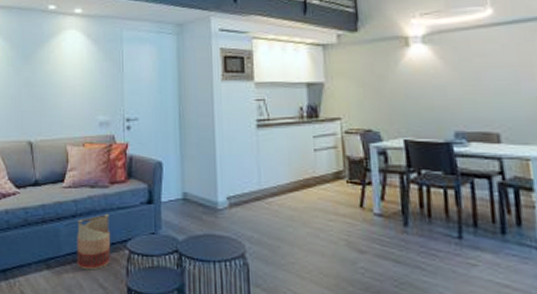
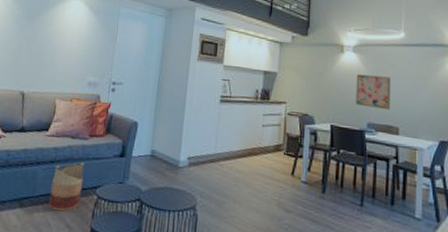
wall art: none [430,69,485,113] -> present [356,74,390,110]

